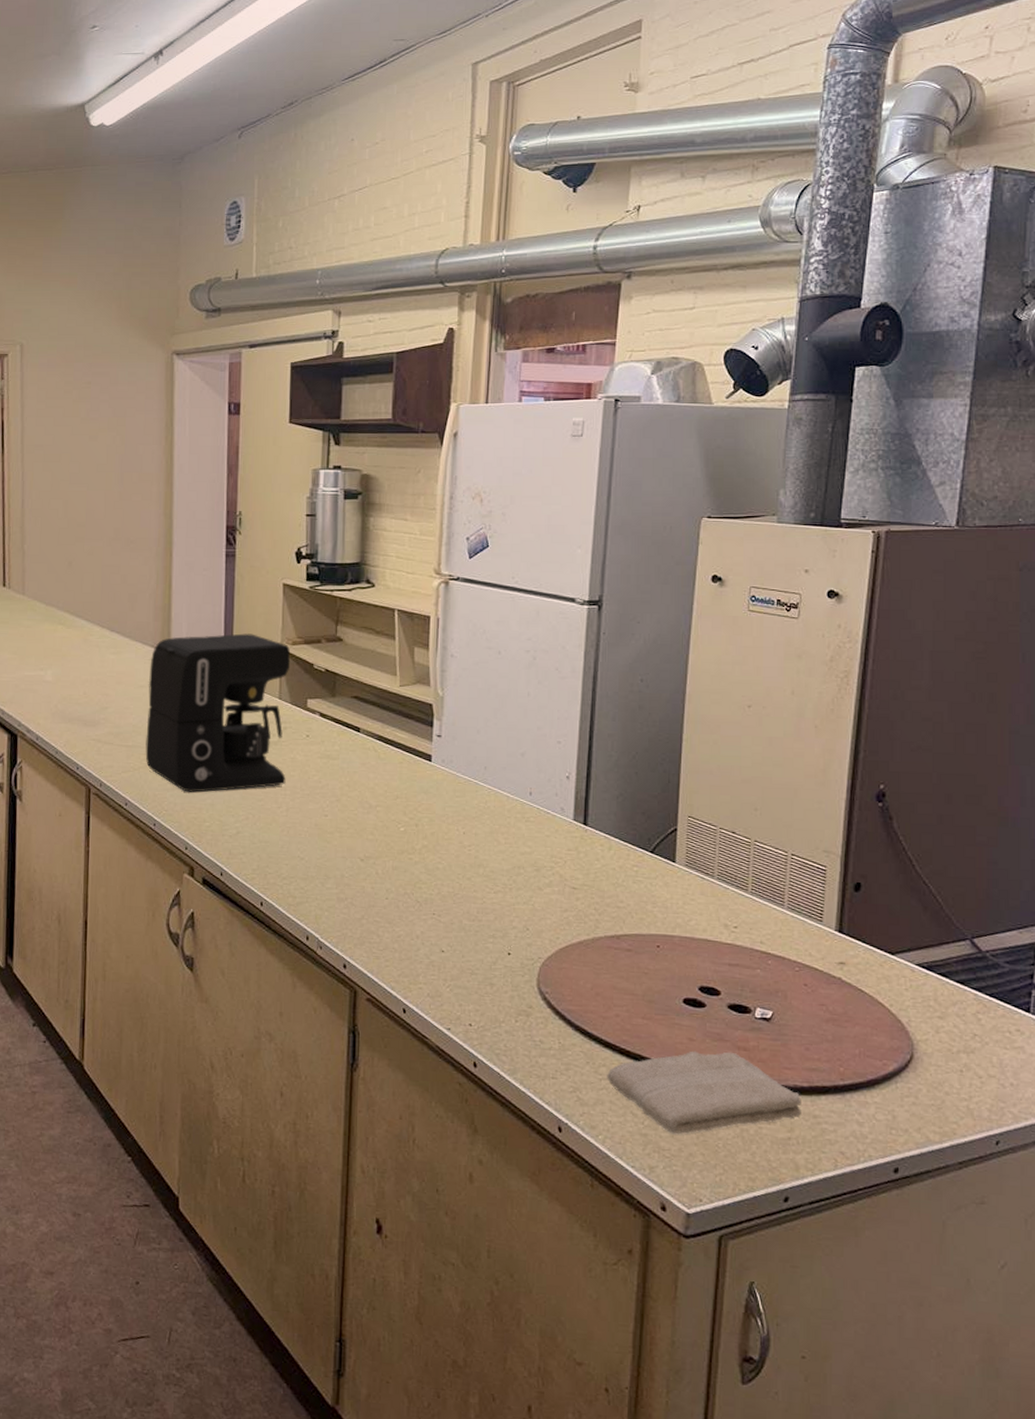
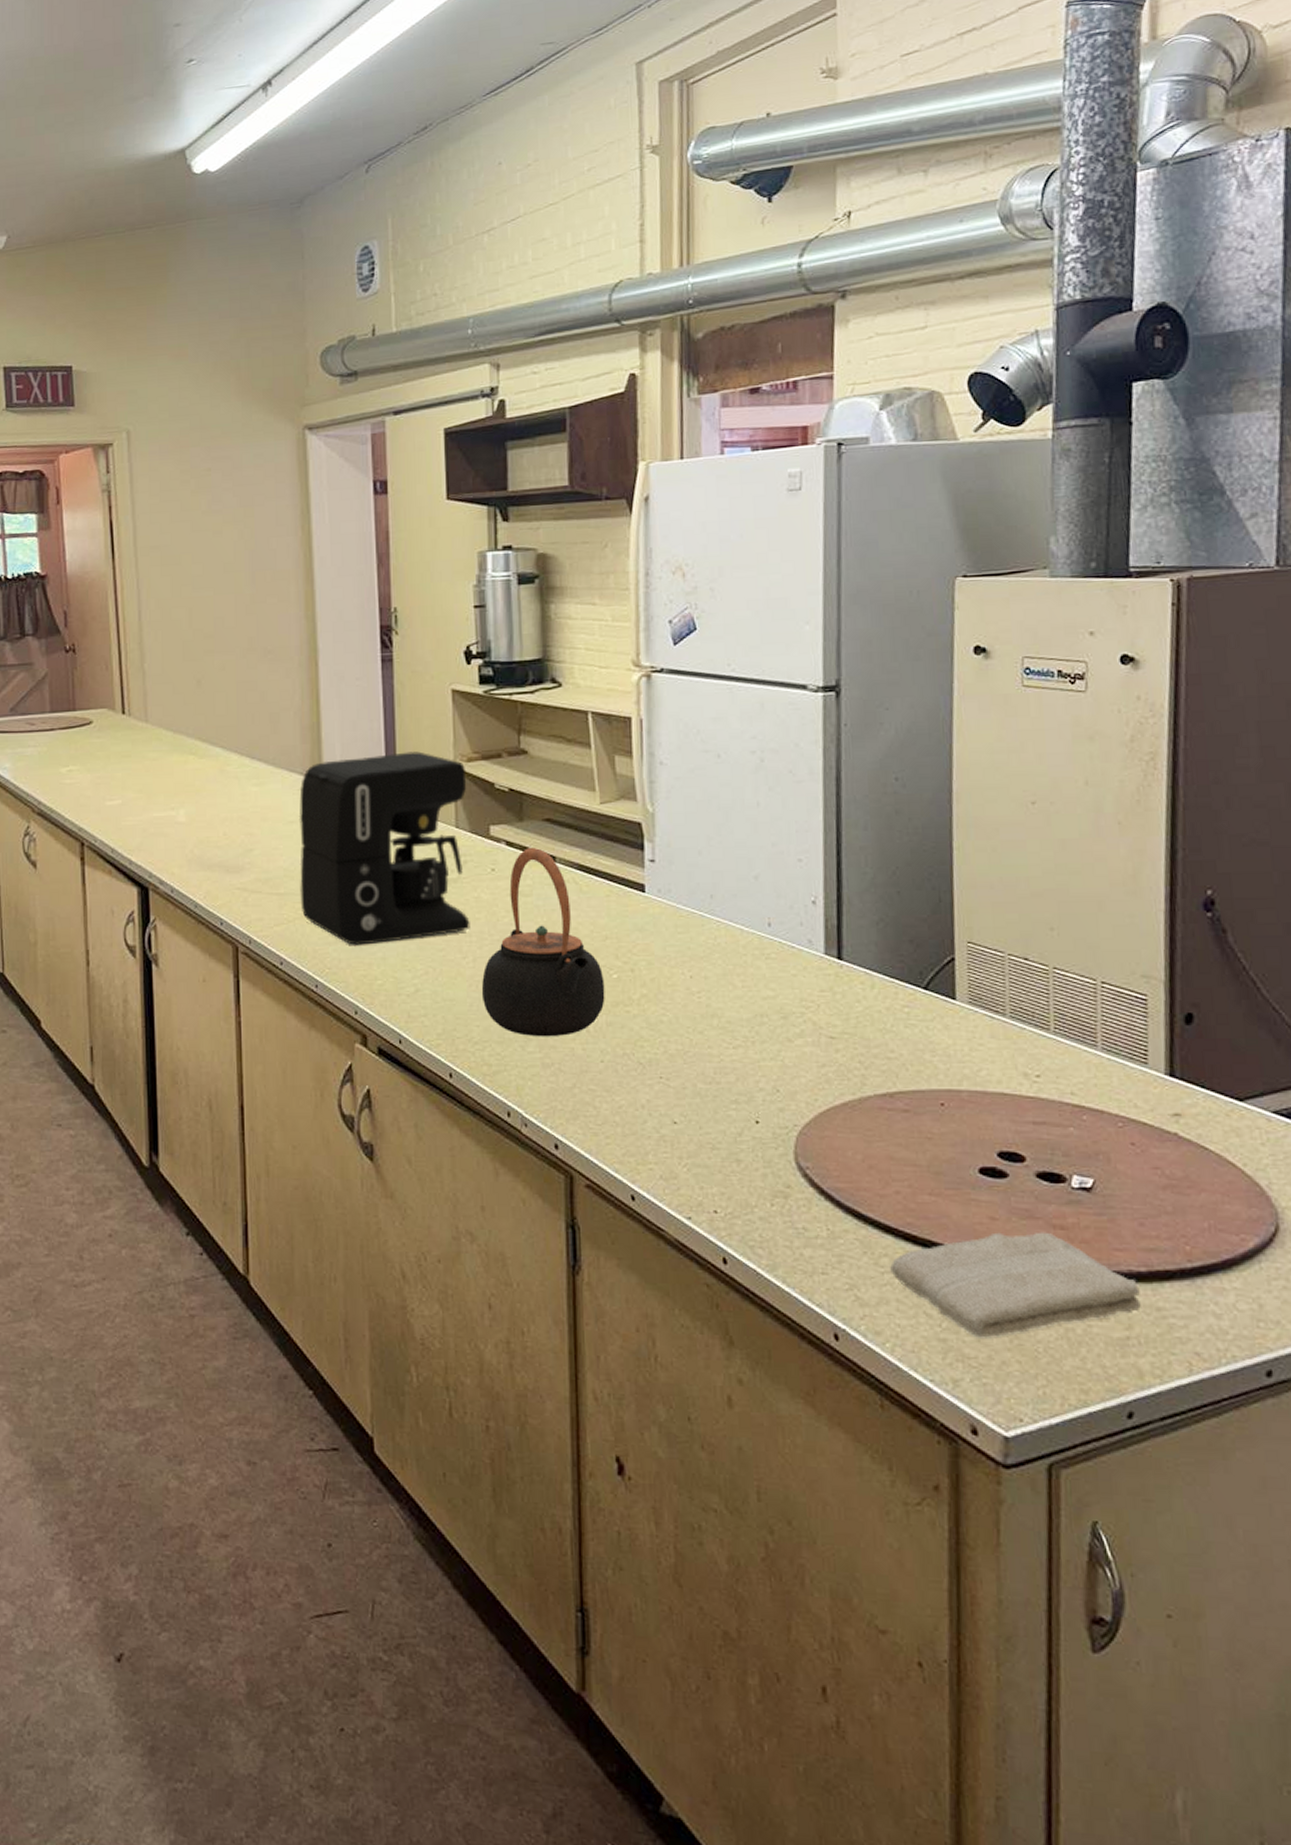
teapot: none [291,720,393,877] -> present [481,848,605,1037]

